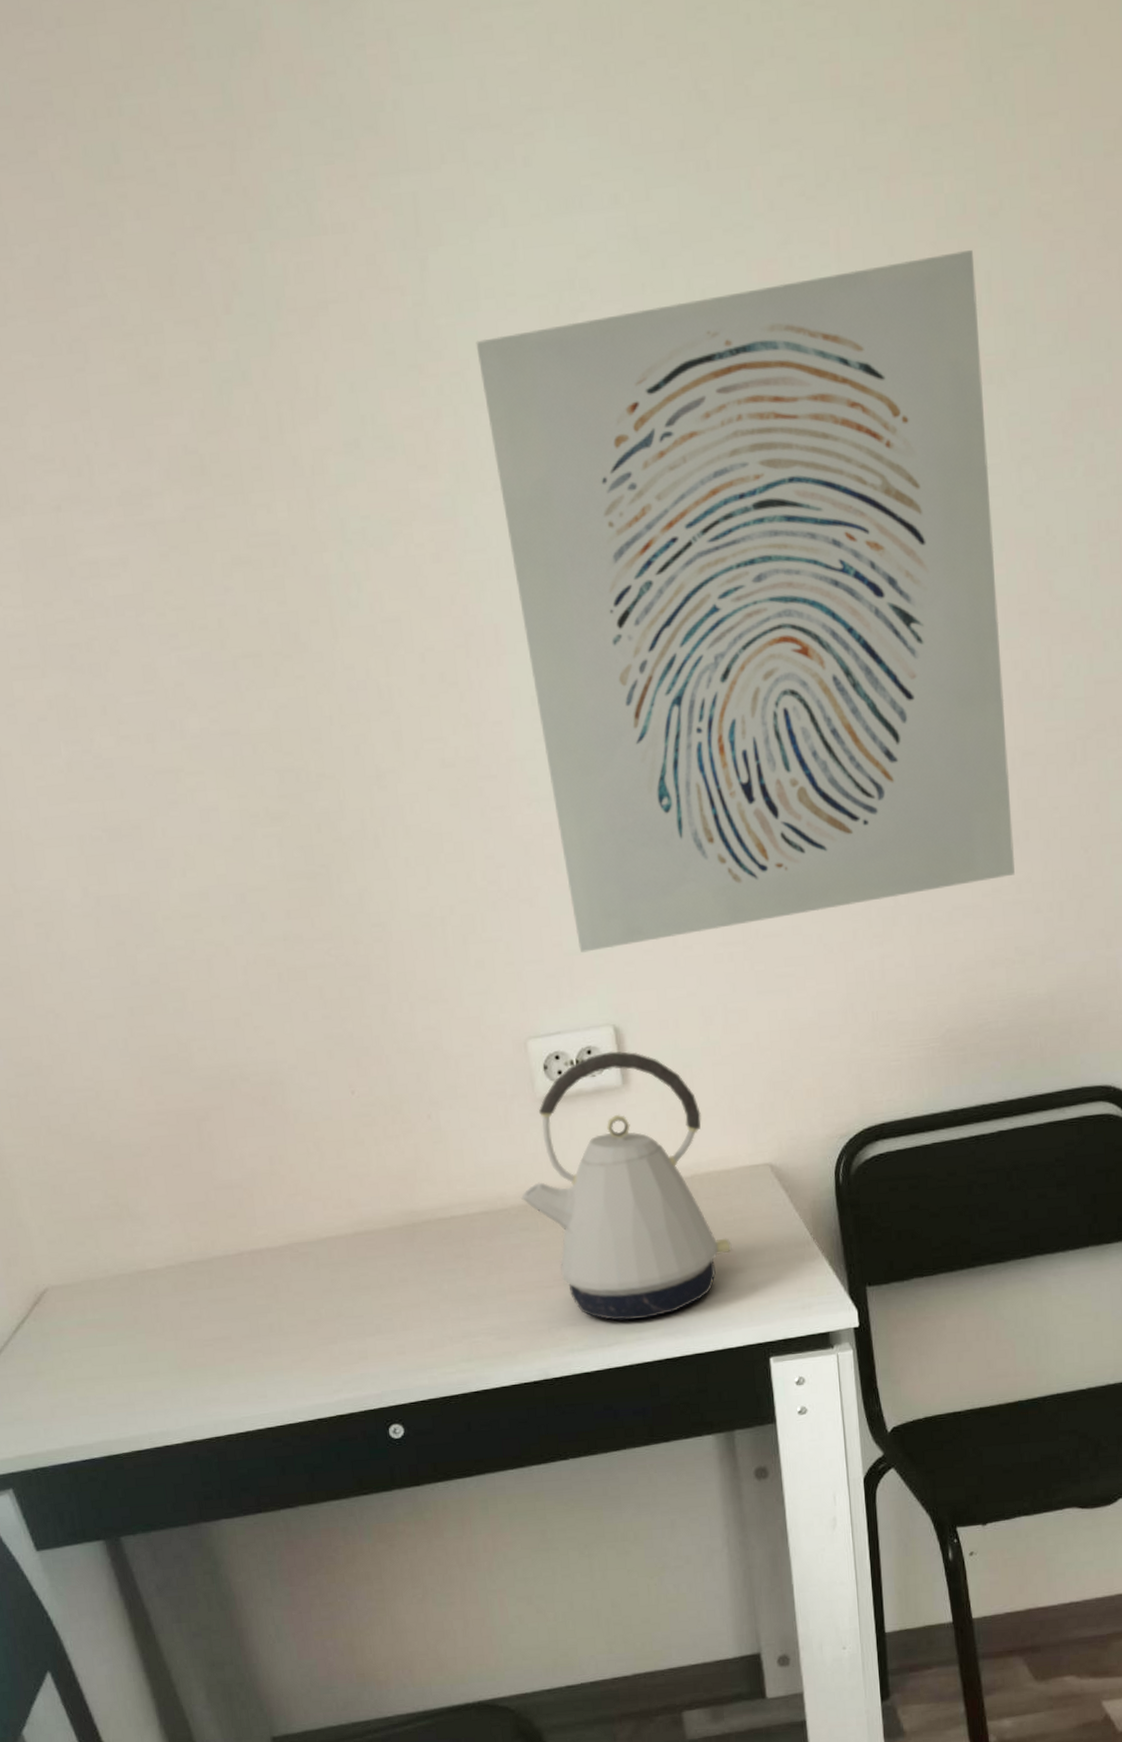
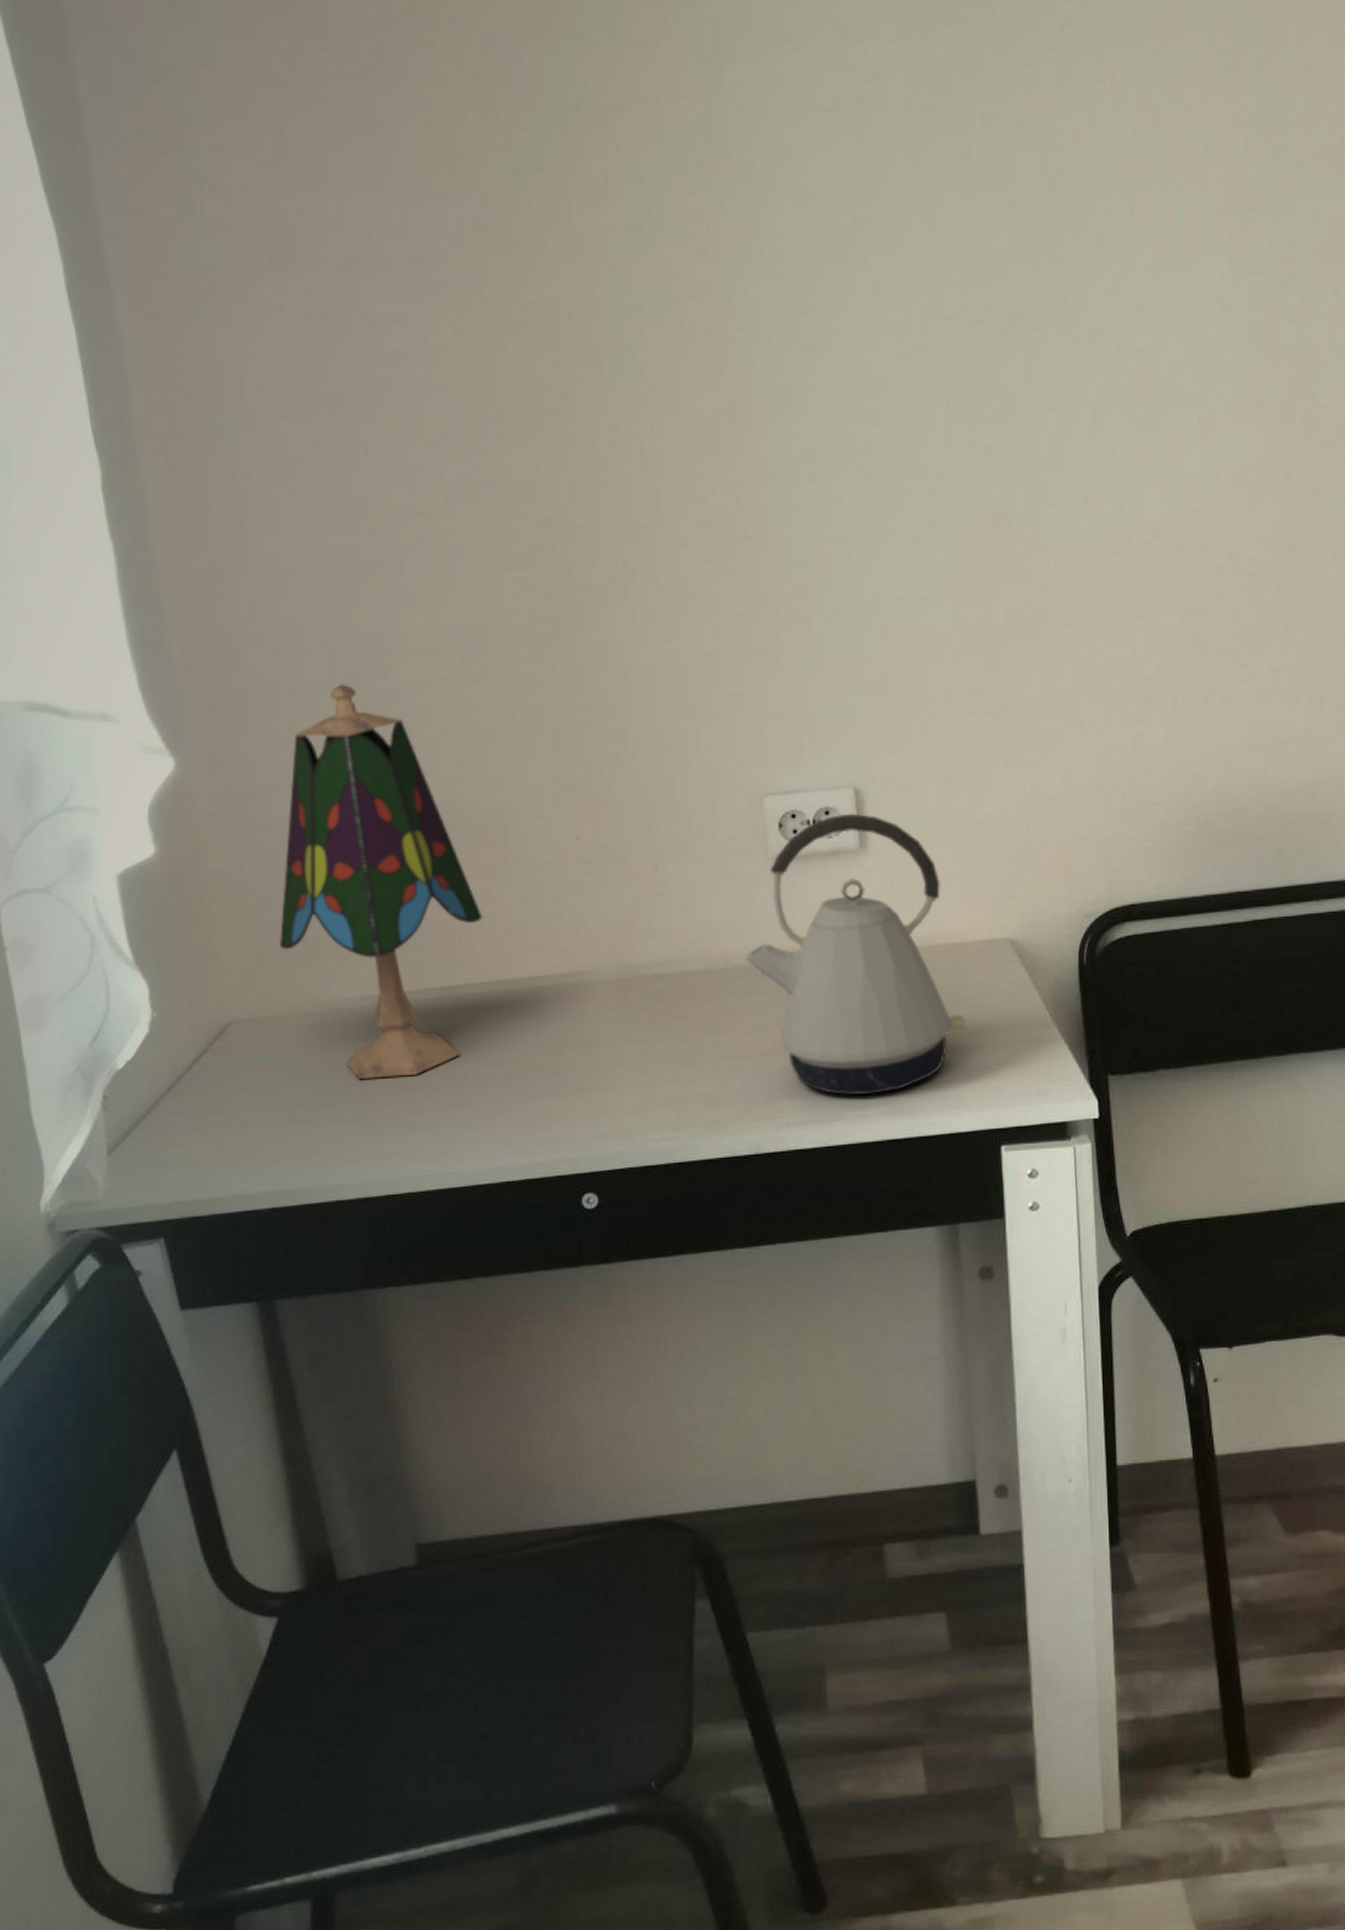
table lamp: none [70,953,271,1334] -> present [279,684,483,1080]
wall art: present [476,250,1015,953] -> none [763,95,1275,713]

